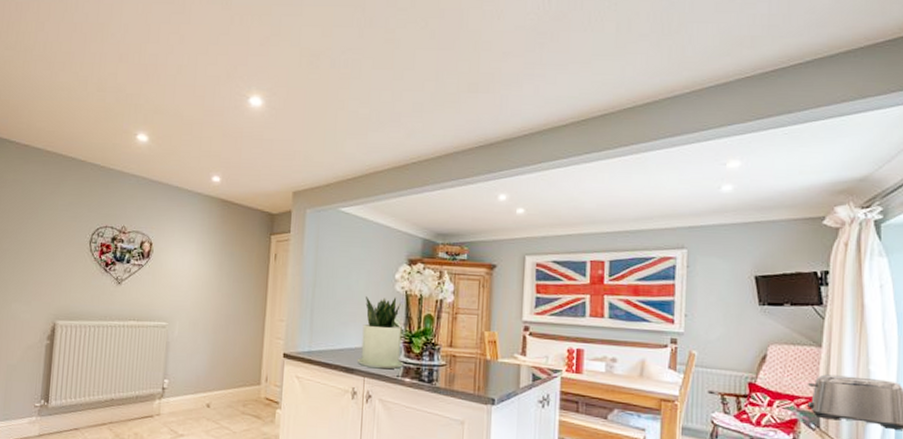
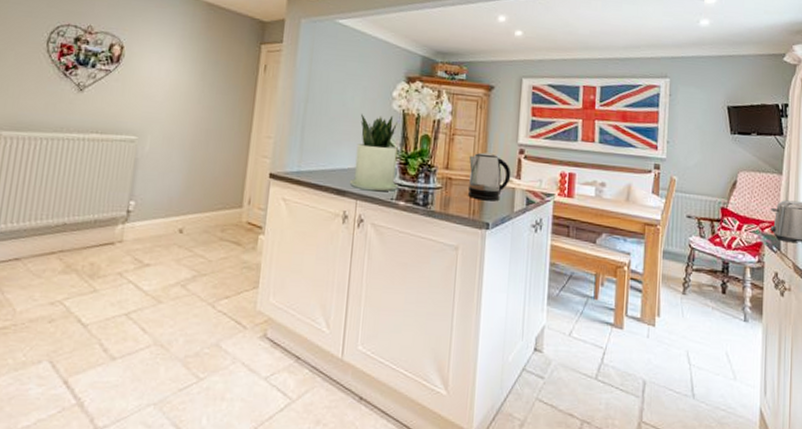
kettle: none [471,330,516,378] -> present [467,152,511,202]

